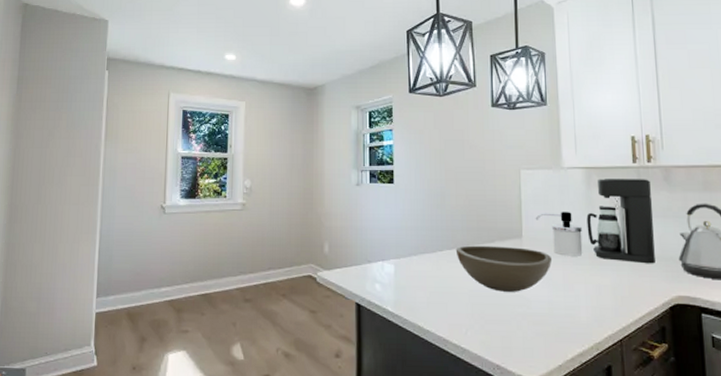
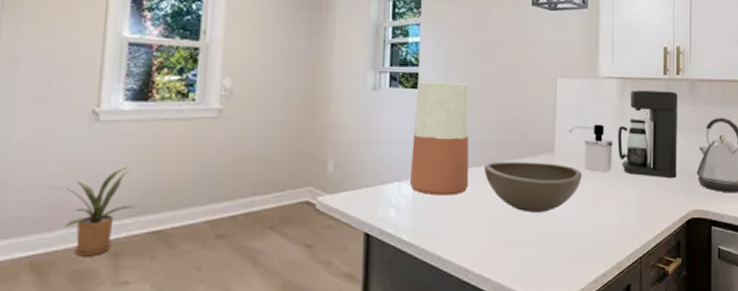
house plant: none [137,246,191,311] -> present [49,166,136,257]
vase: none [391,177,443,274] -> present [410,81,470,196]

